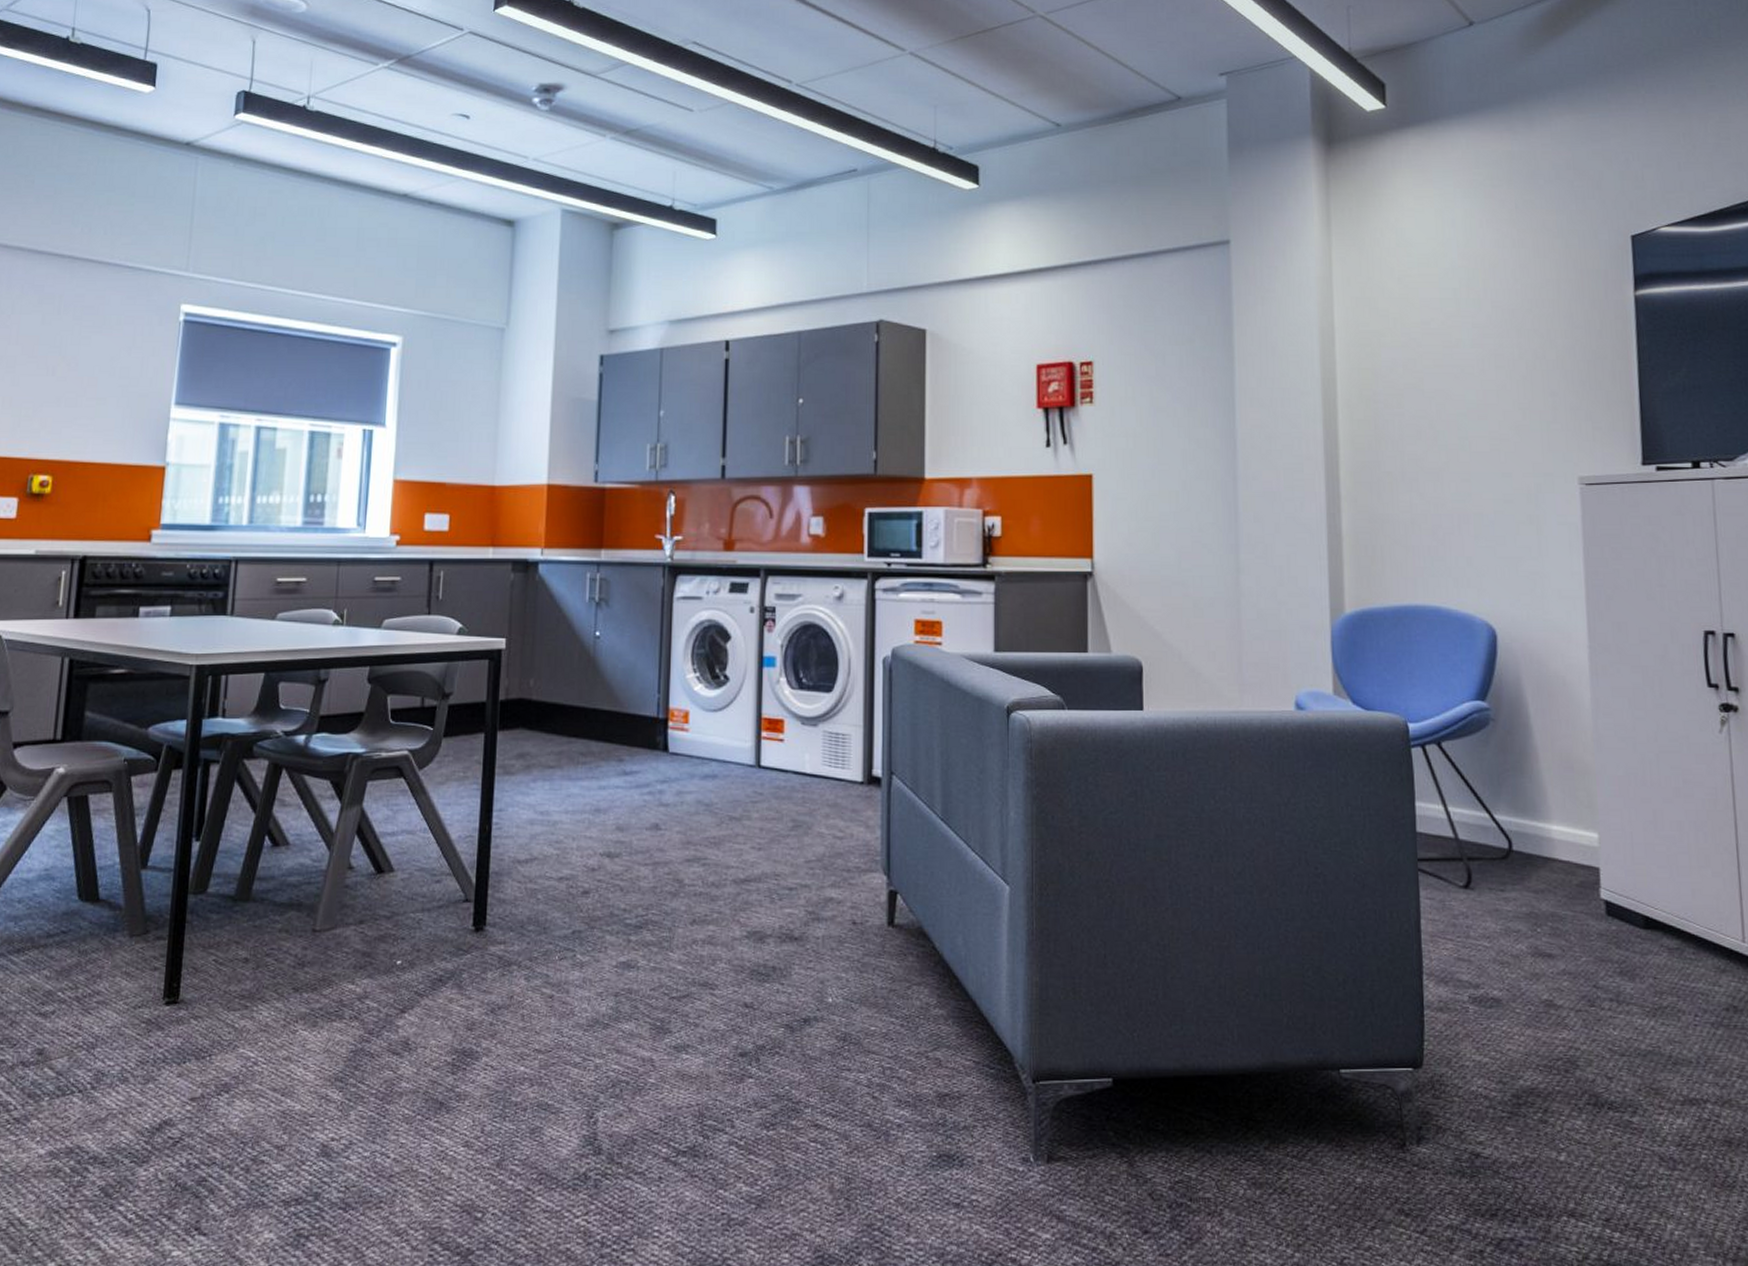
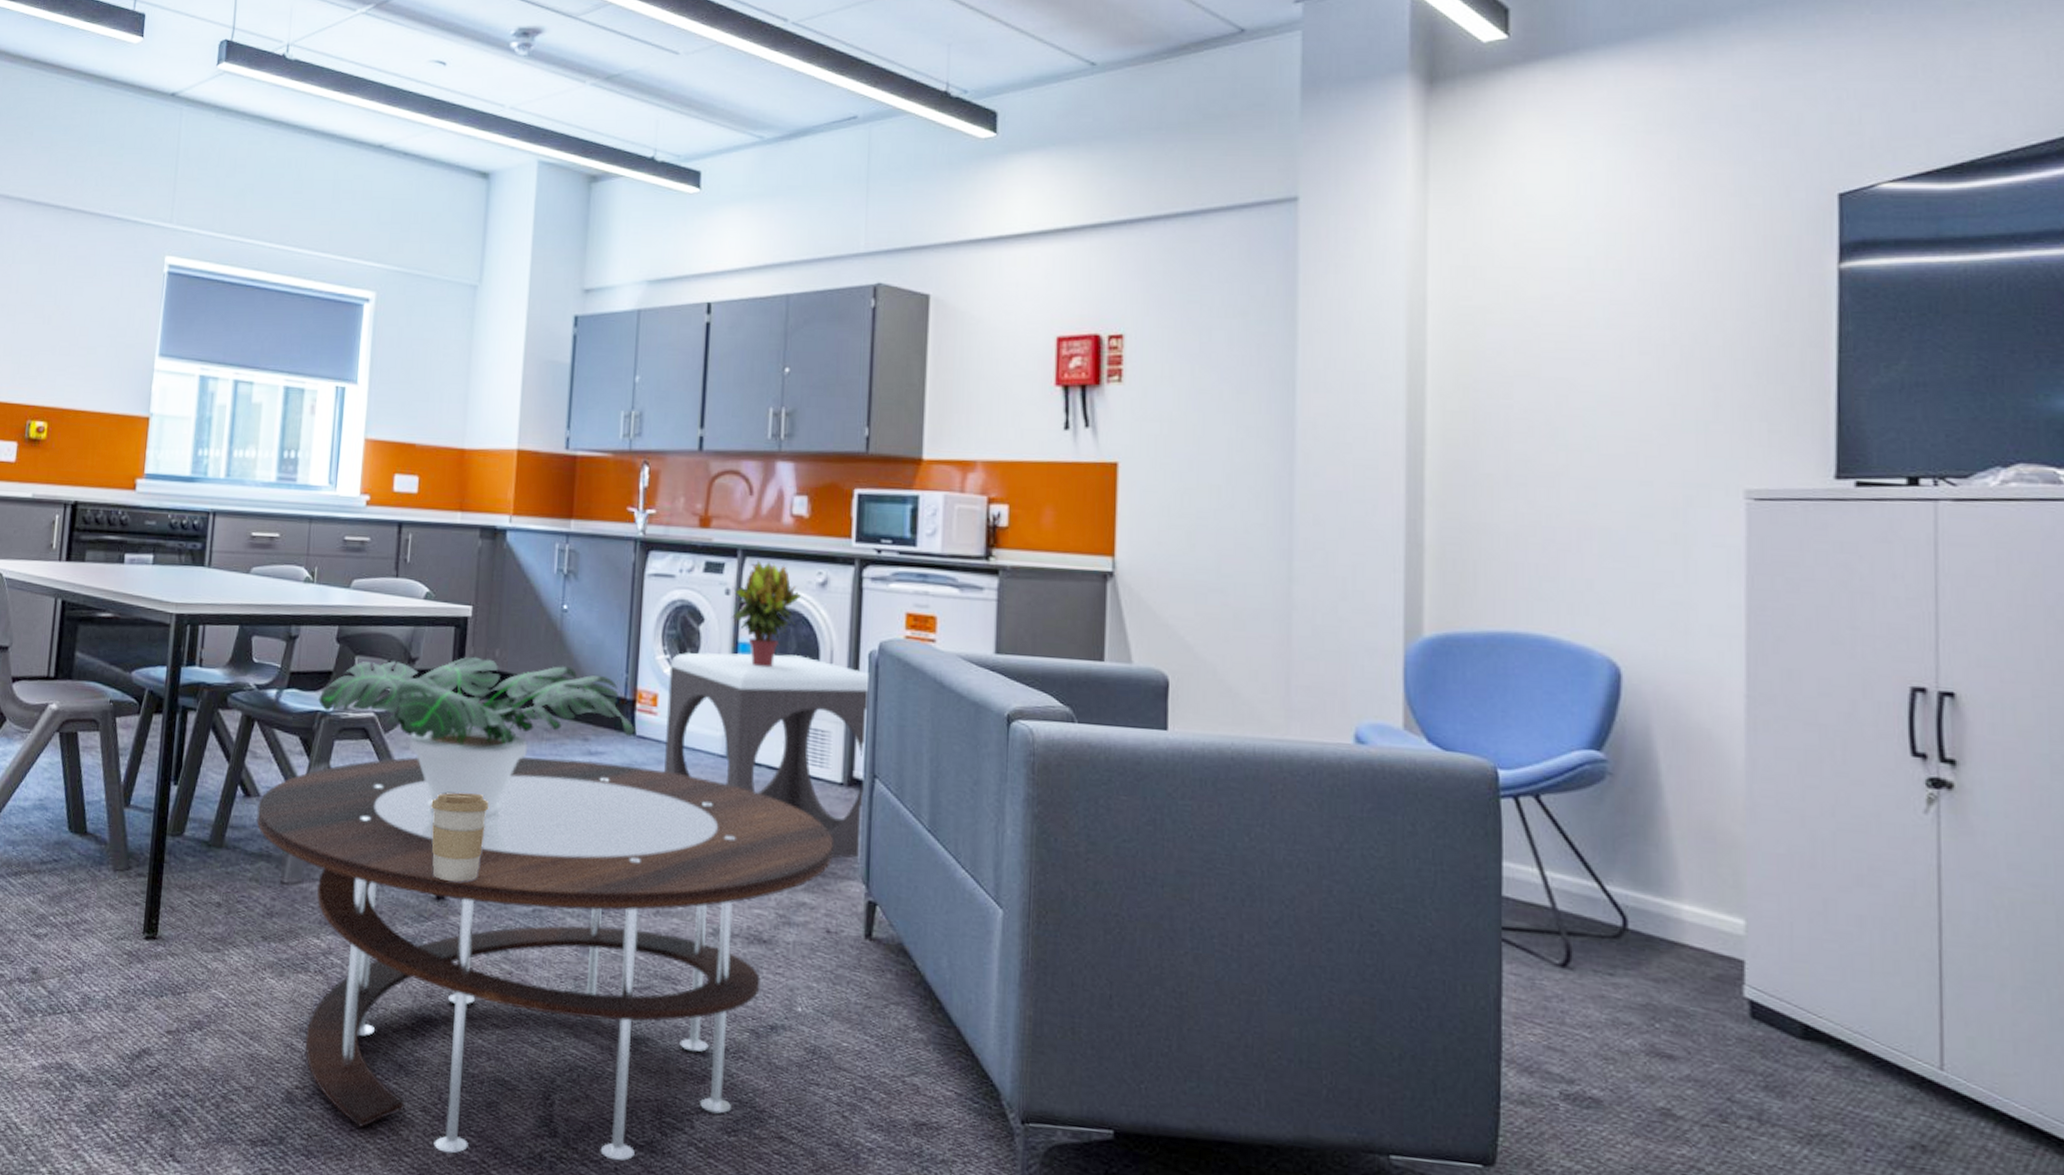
coffee table: none [286,780,856,1185] -> present [256,757,833,1162]
potted plant: none [350,687,668,844] -> present [318,656,635,817]
coffee cup: none [467,821,527,913] -> present [430,792,490,882]
footstool: none [696,665,884,854] -> present [664,652,870,859]
potted plant: none [755,578,819,679] -> present [730,560,801,668]

